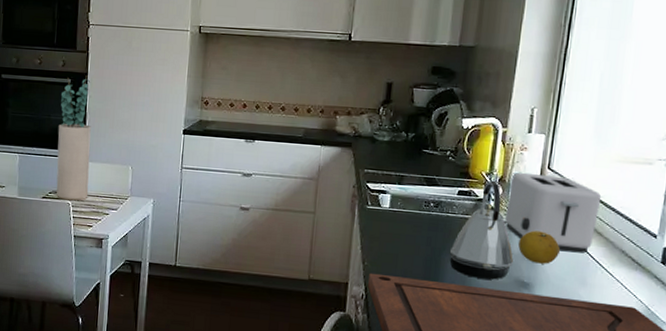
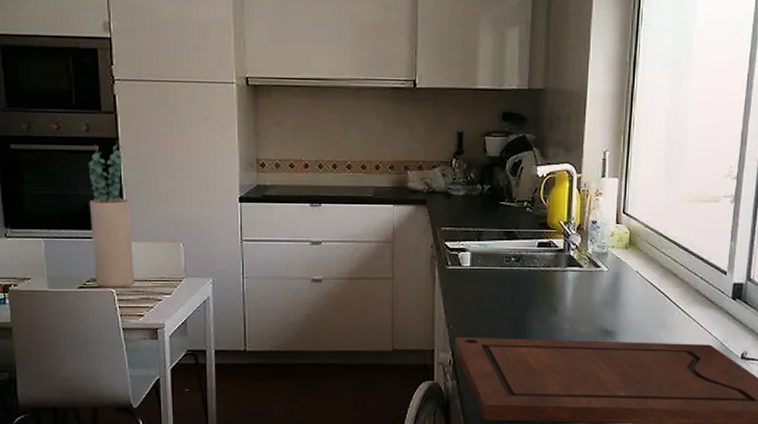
kettle: present [449,180,513,280] -> none [533,229,596,331]
toaster: present [505,172,602,254] -> none [586,218,675,296]
fruit: present [518,230,560,264] -> none [600,277,639,310]

